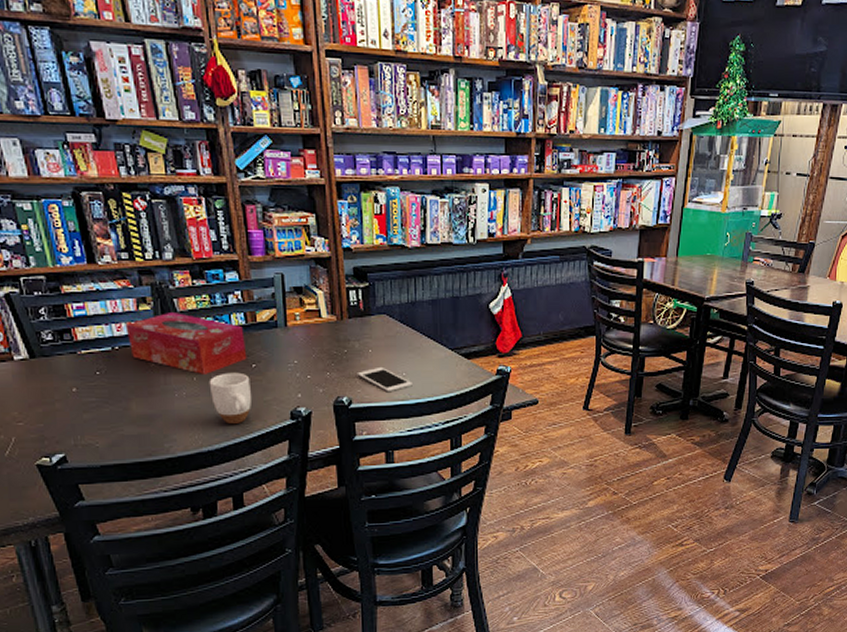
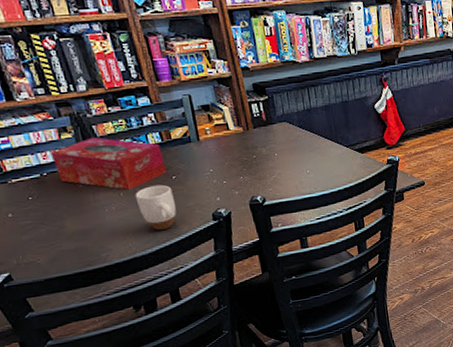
cell phone: present [357,366,412,393] -> none [267,167,317,189]

